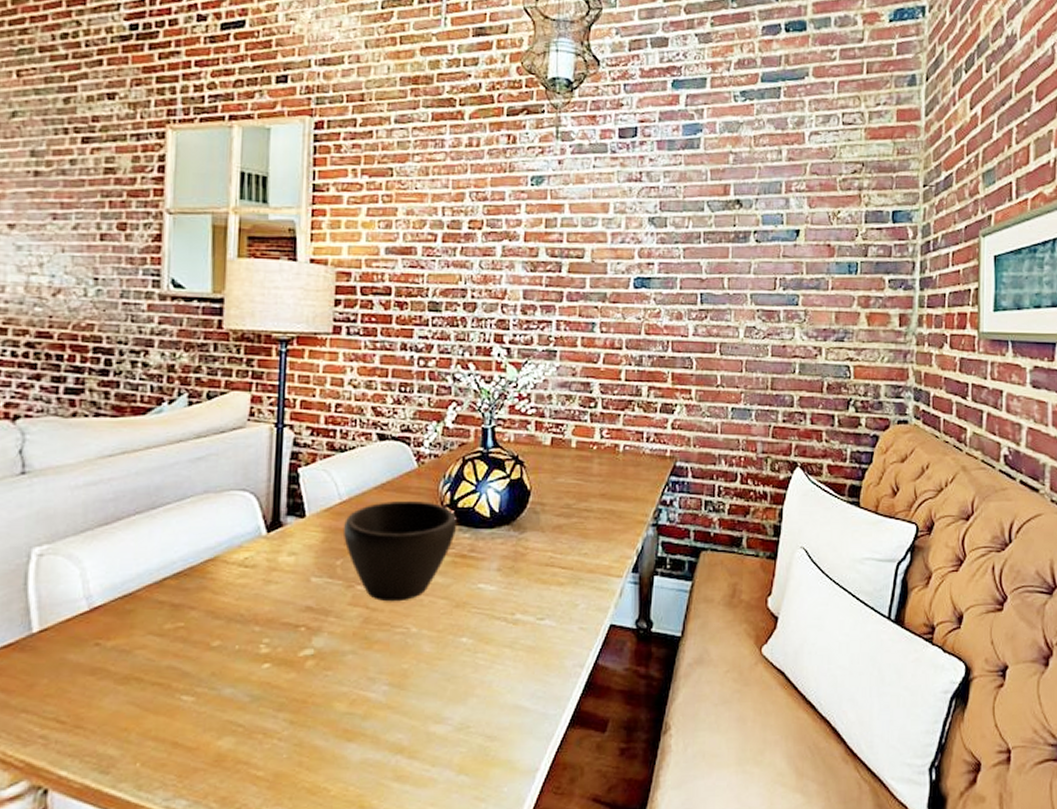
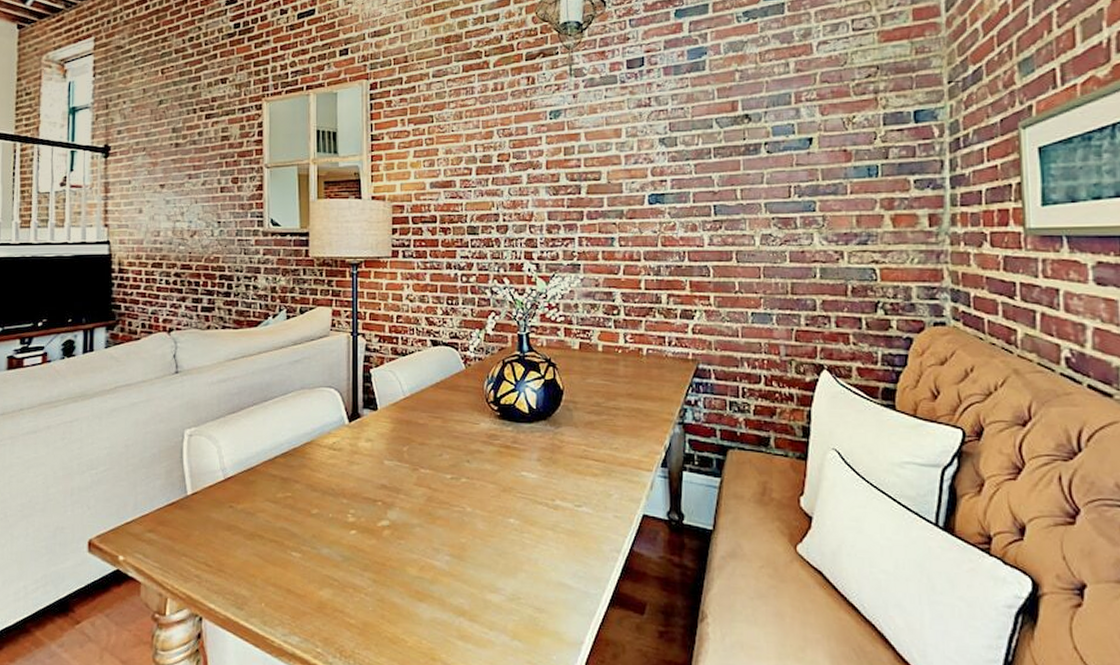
bowl: present [342,500,457,602] -> none [407,397,501,484]

